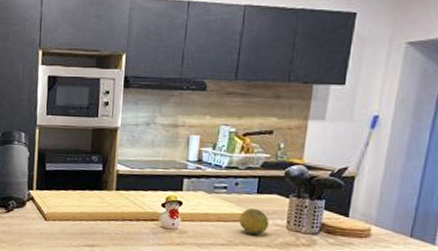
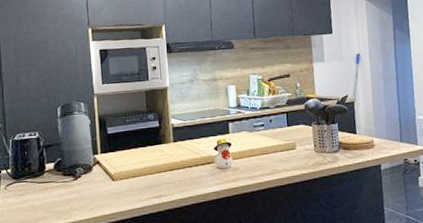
fruit: present [239,208,270,235] -> none [278,139,302,161]

